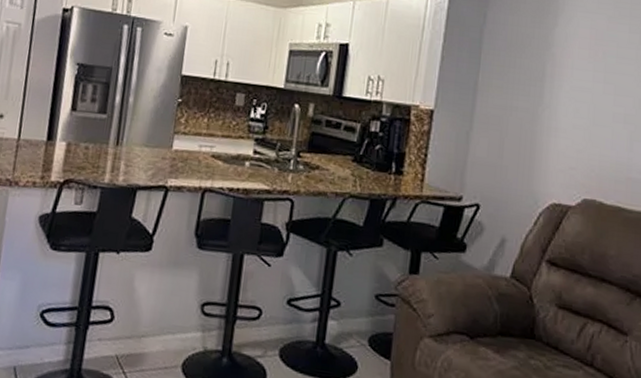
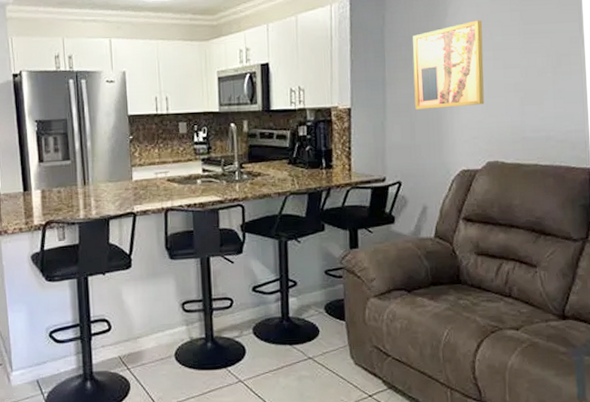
wall art: none [507,36,596,132] -> present [413,20,485,110]

